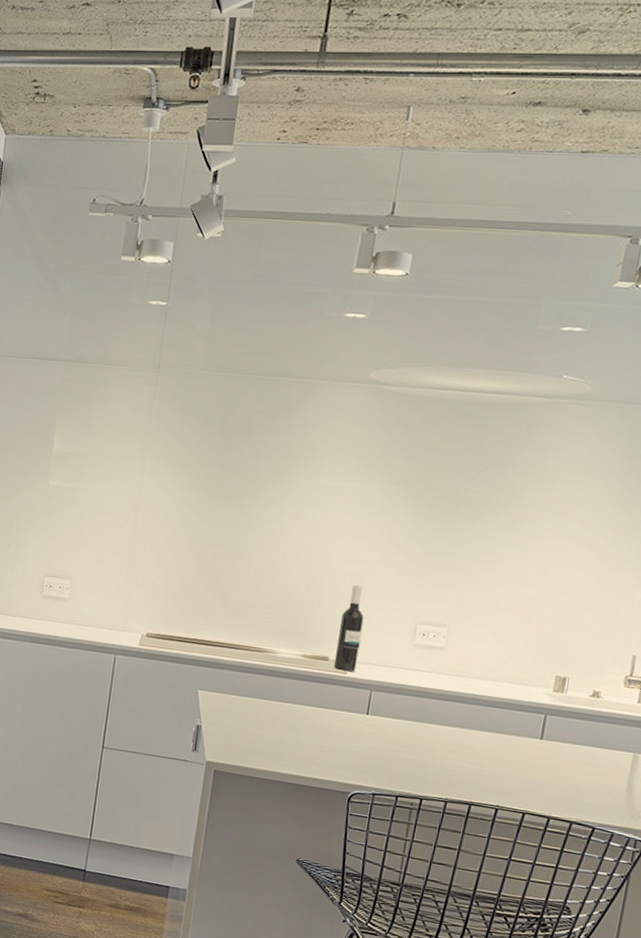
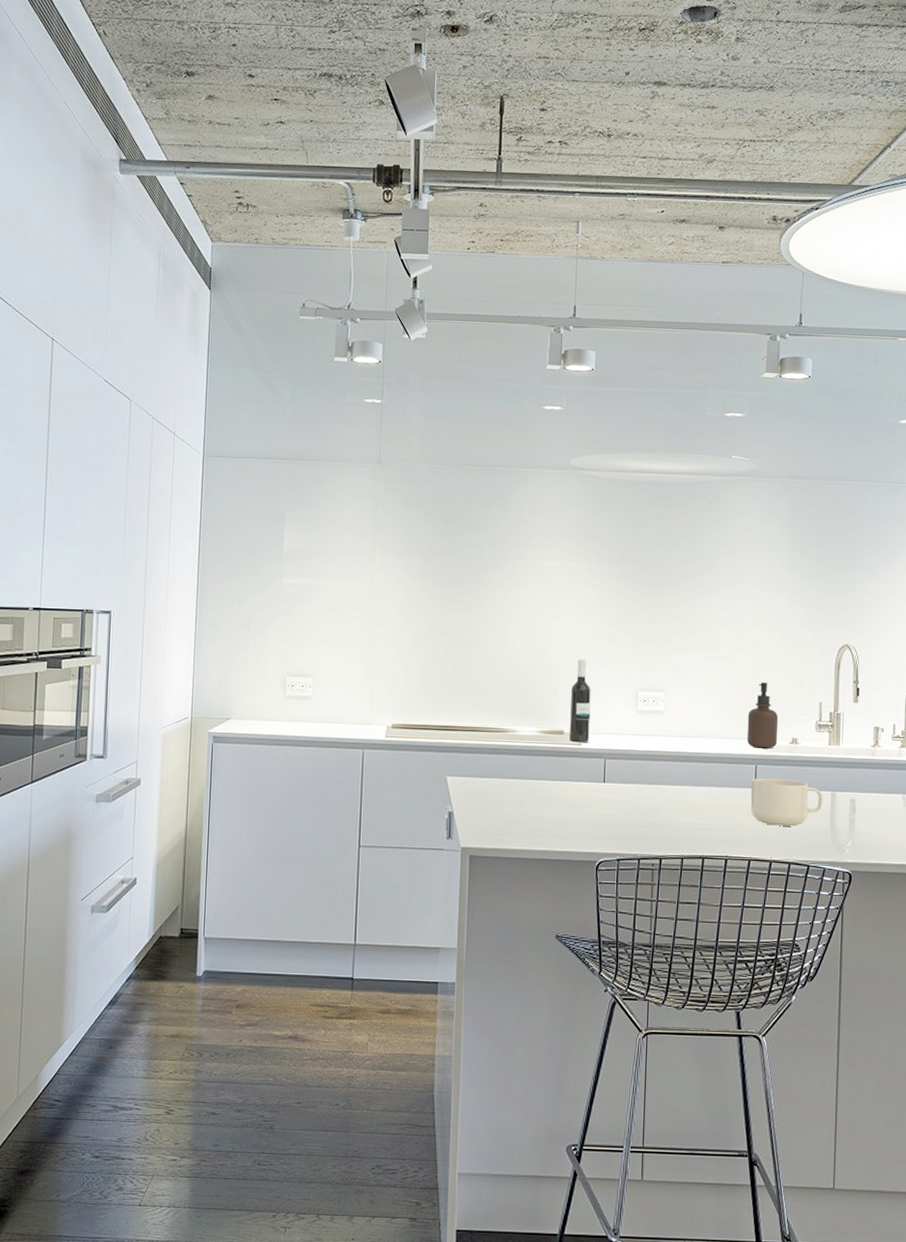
cup: none [533,729,623,785] -> present [750,778,823,826]
soap dispenser: none [538,627,580,700] -> present [747,682,779,749]

